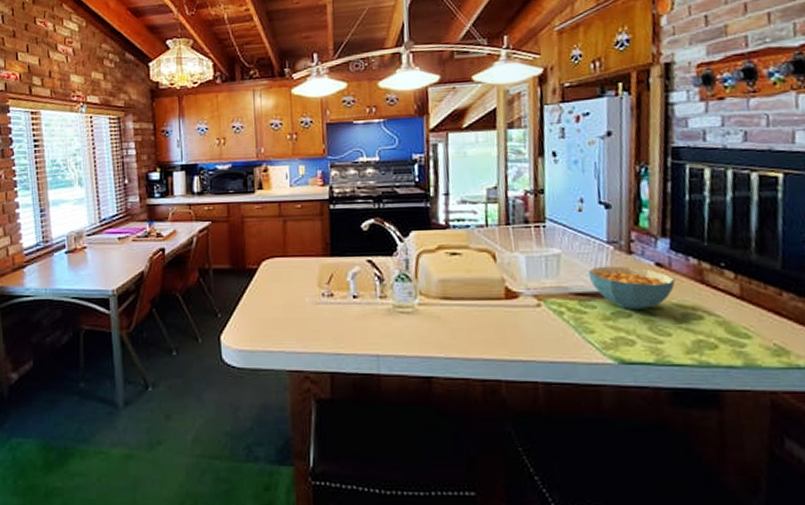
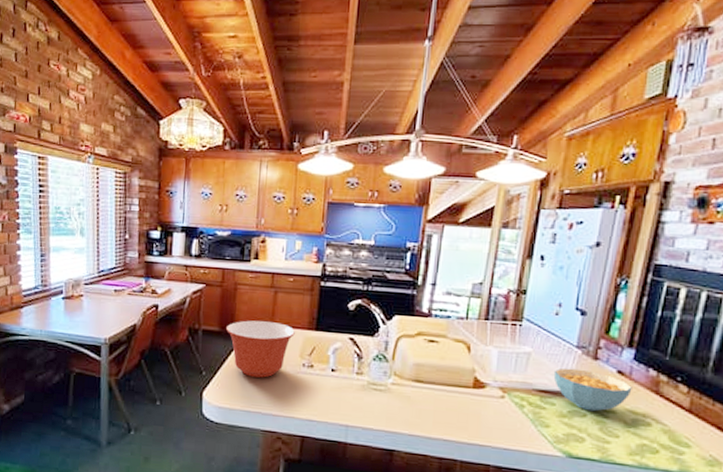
mixing bowl: none [237,253,310,314] -> present [225,320,295,378]

